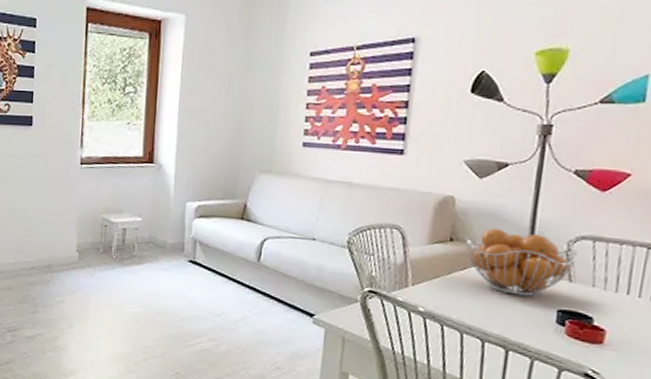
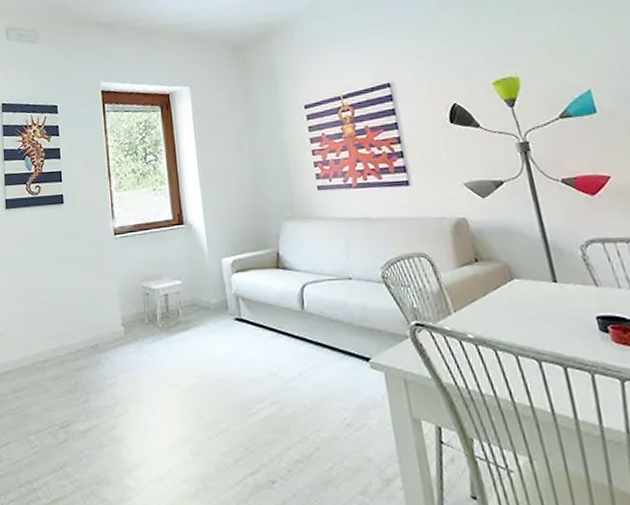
fruit basket: present [464,228,578,297] -> none [487,243,594,307]

